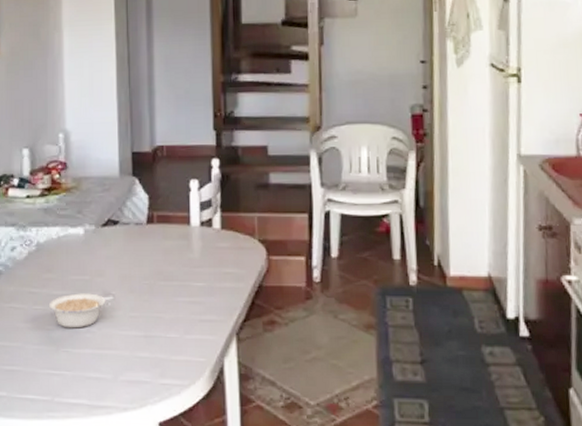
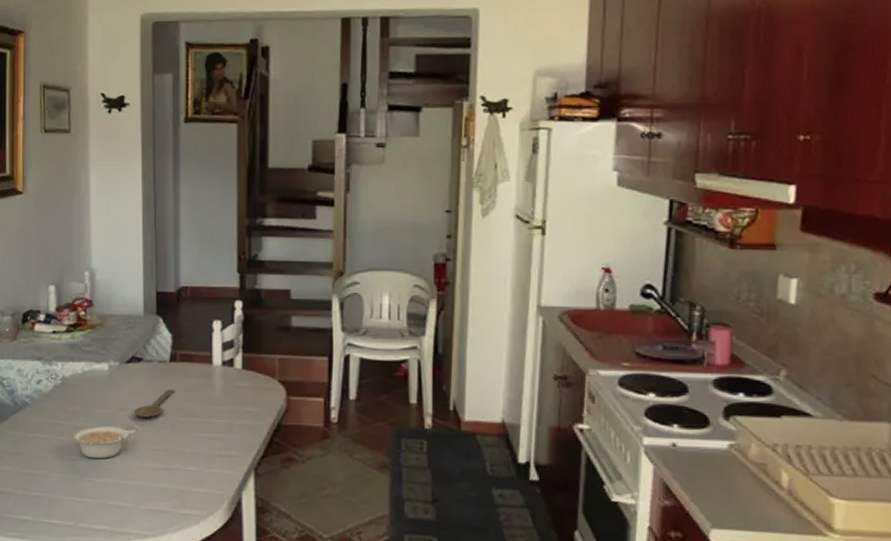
wooden spoon: none [110,253,152,283] -> present [134,390,174,418]

